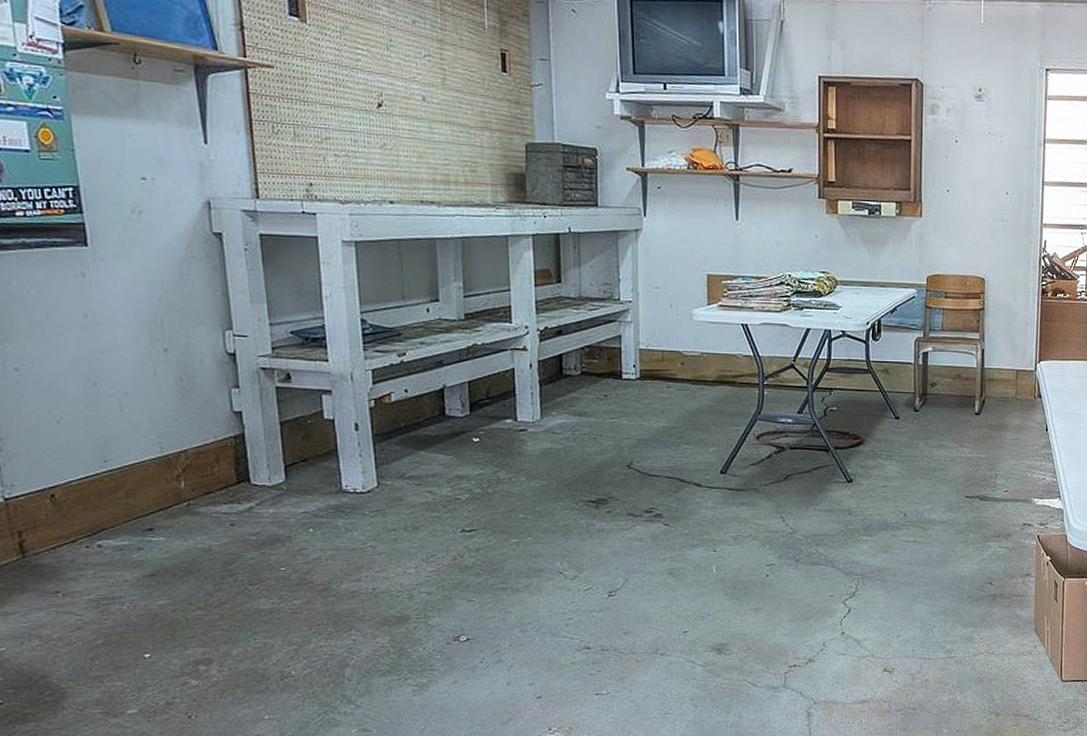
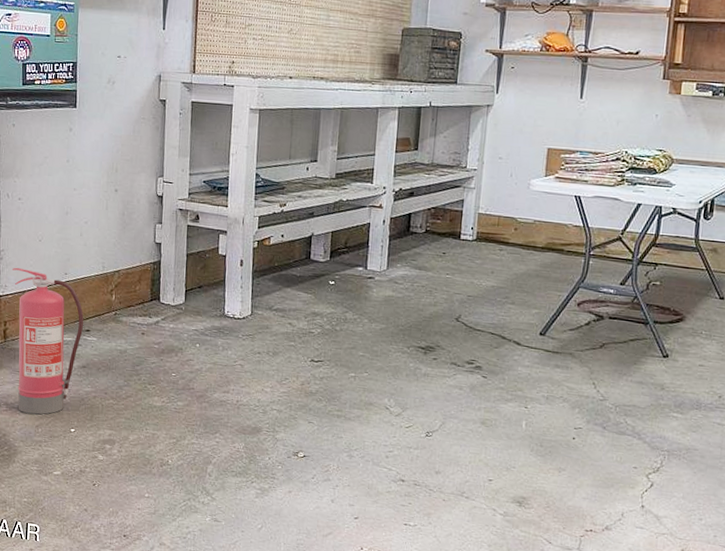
fire extinguisher: none [20,459,144,644] -> present [12,267,84,415]

